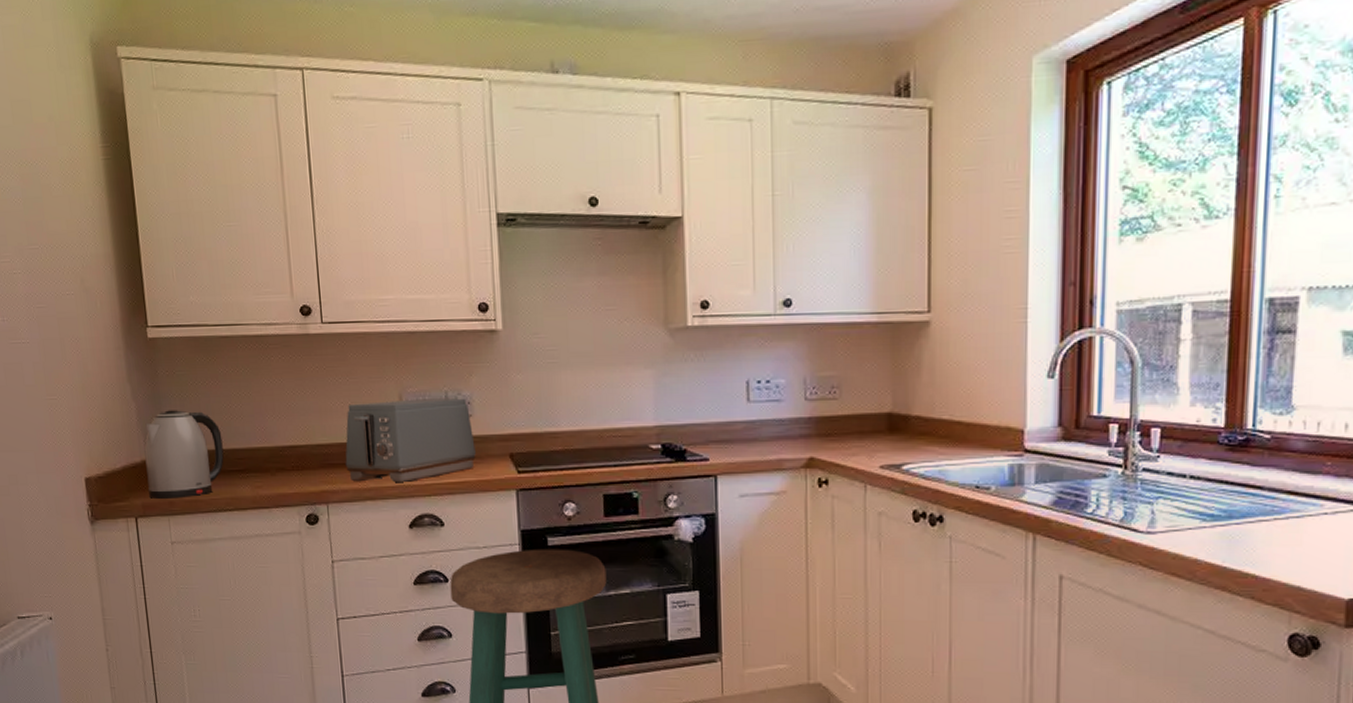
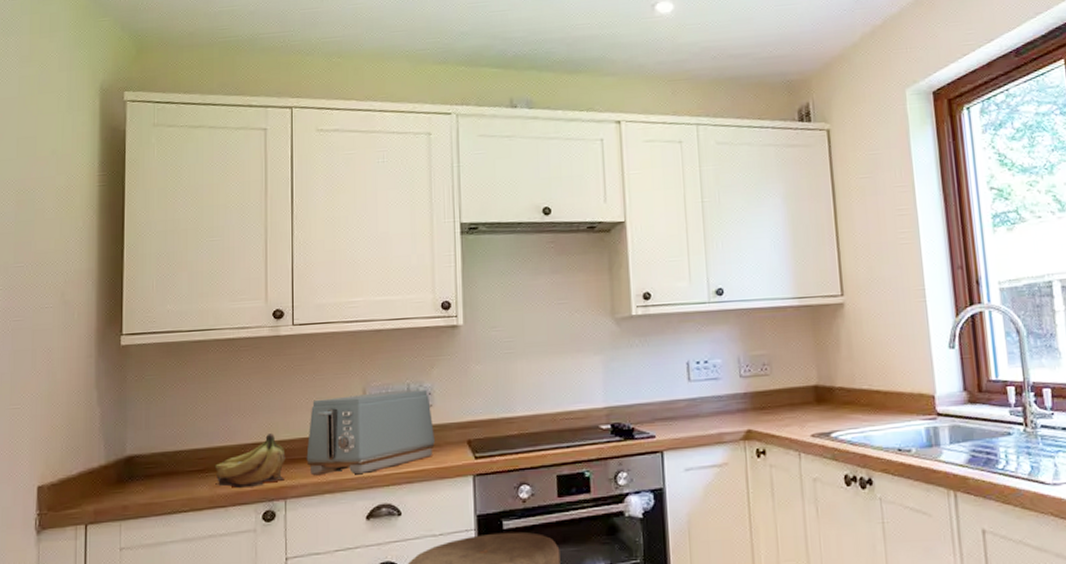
kettle: present [144,410,224,500] -> none [102,413,185,505]
fruit: none [254,437,325,491] -> present [214,434,286,489]

